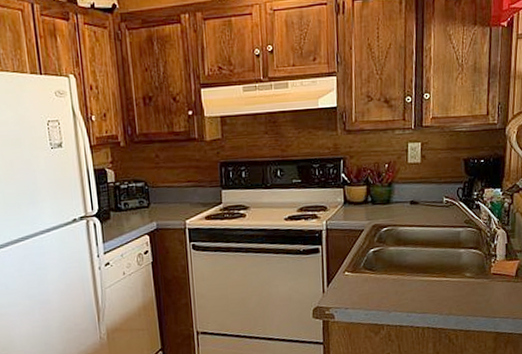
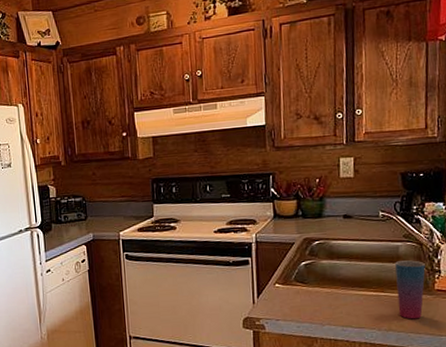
cup: none [457,245,483,303] -> present [395,260,426,320]

